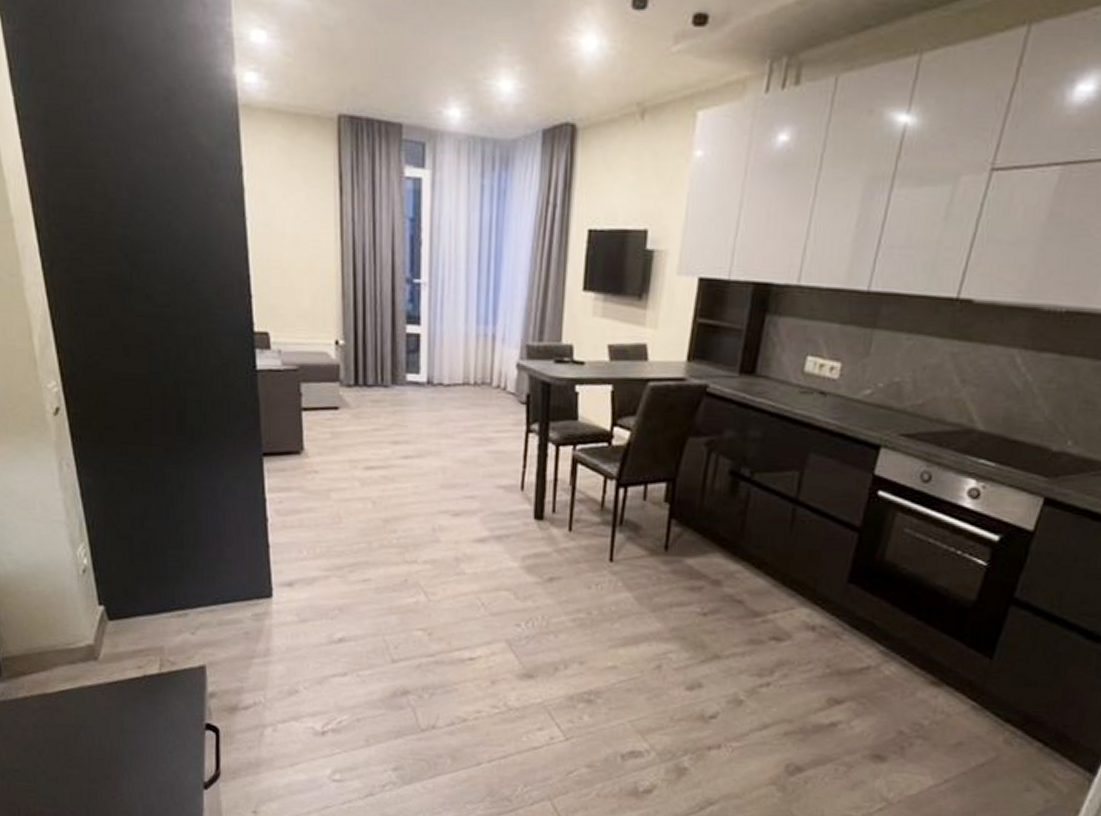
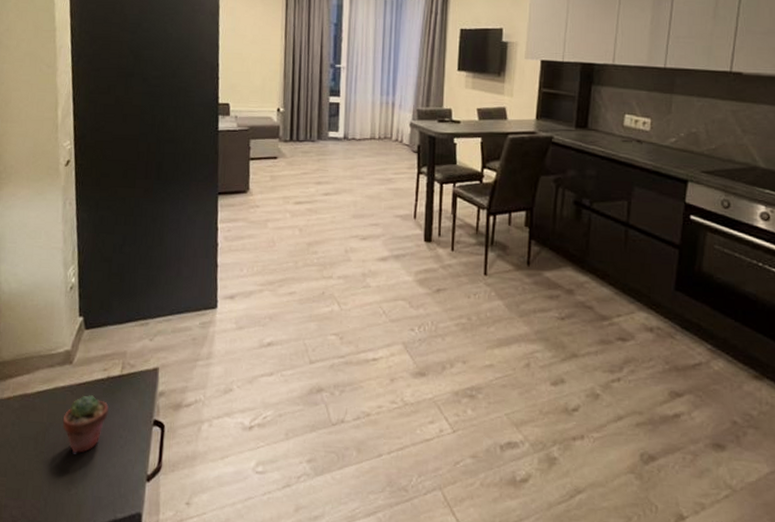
potted succulent: none [94,695,149,760] -> present [62,395,109,454]

